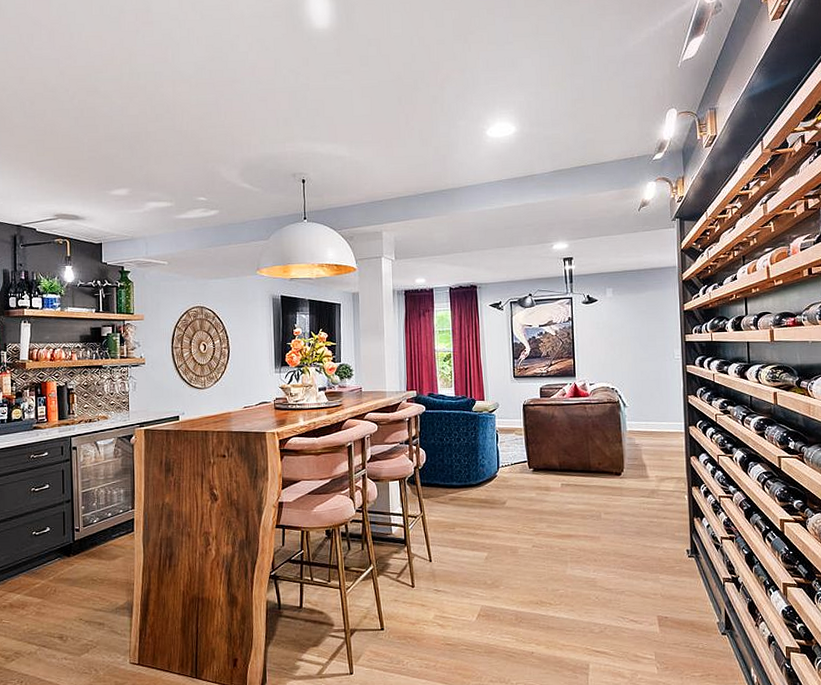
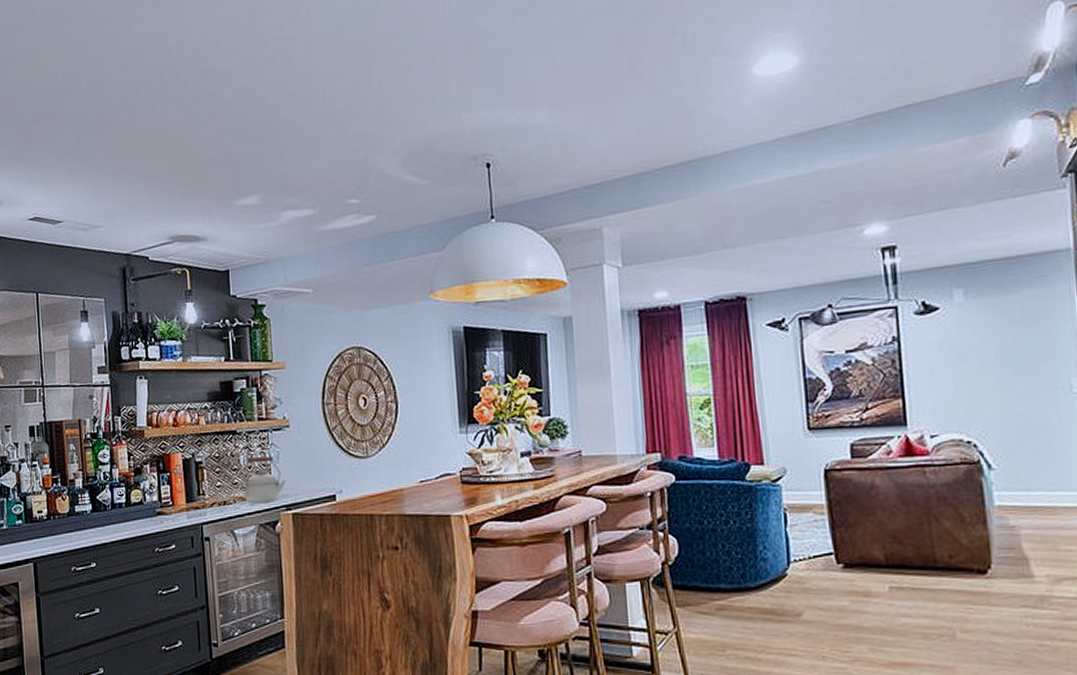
kettle: none [105,385,141,422] -> present [242,456,287,504]

